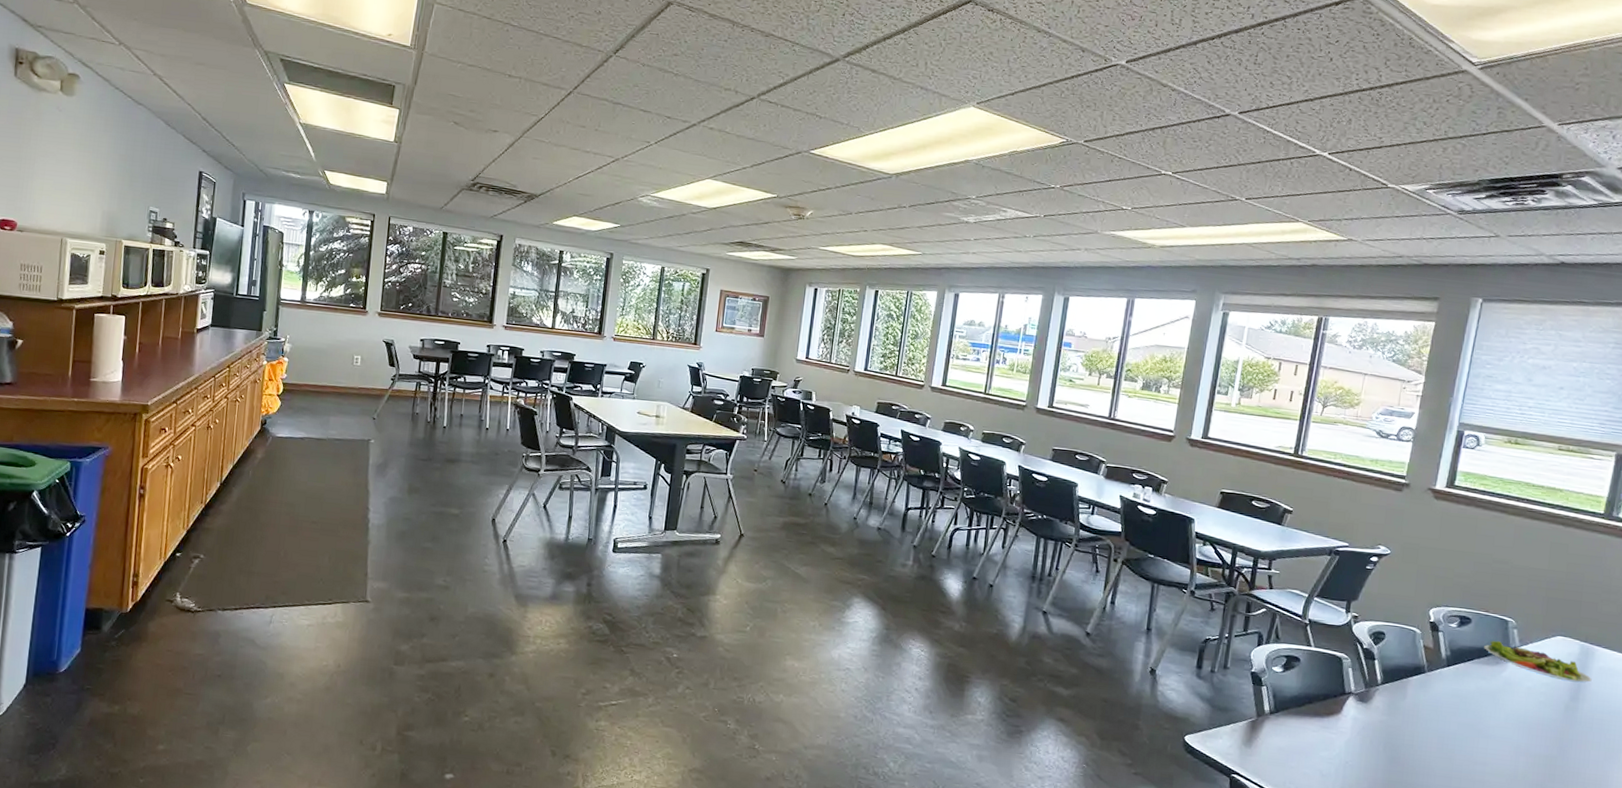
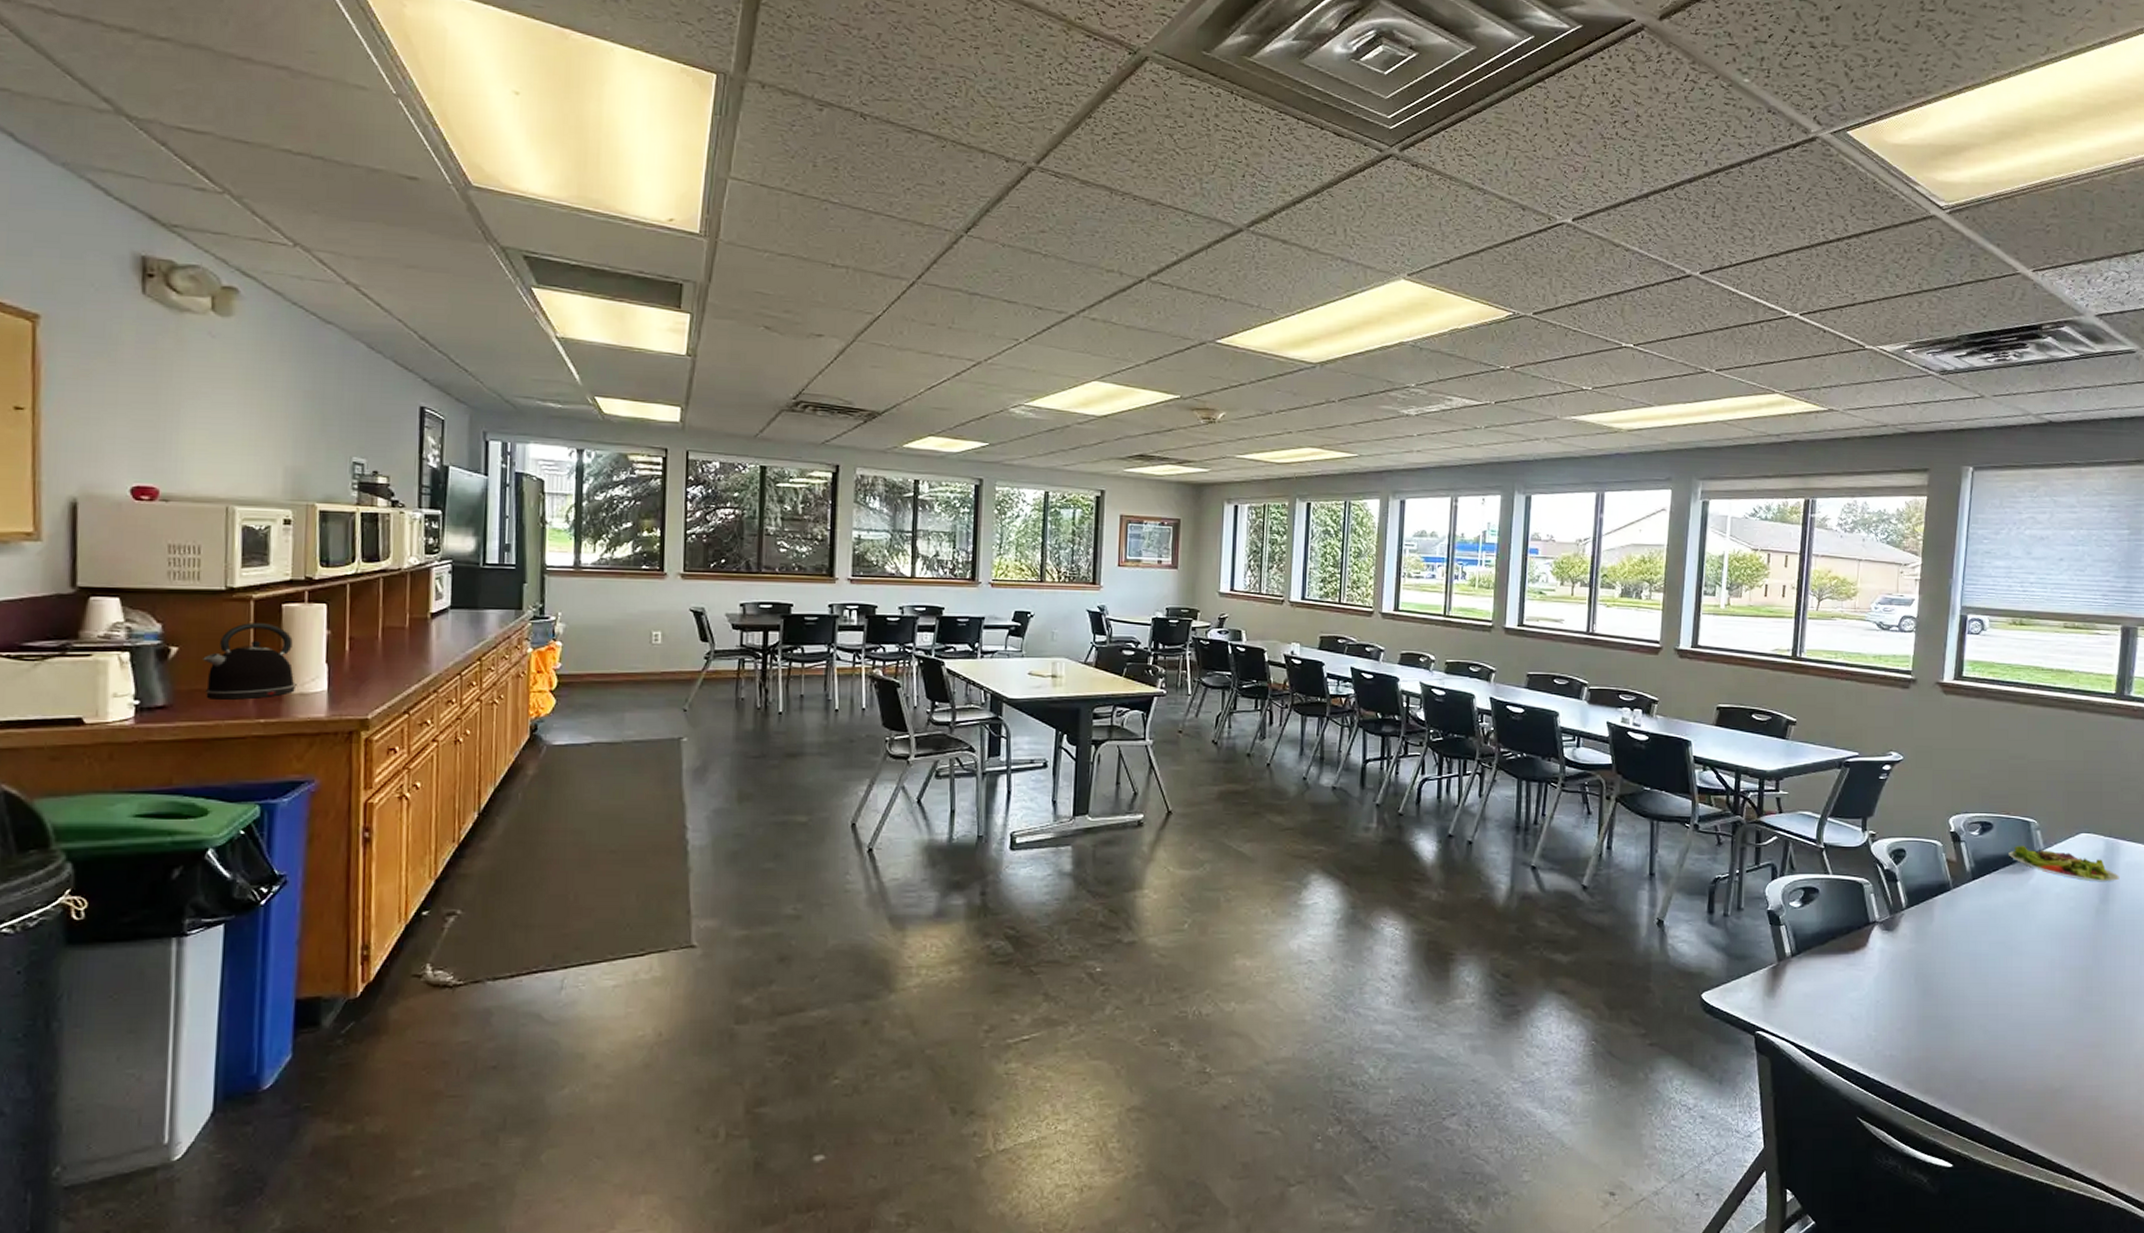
kettle: none [38,326,101,383] -> present [203,623,297,700]

